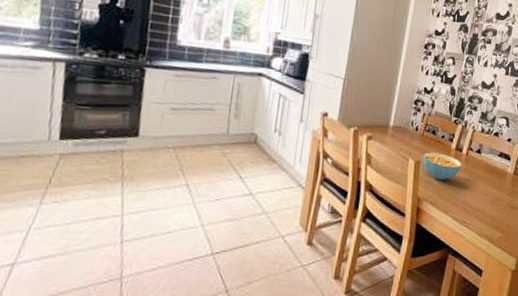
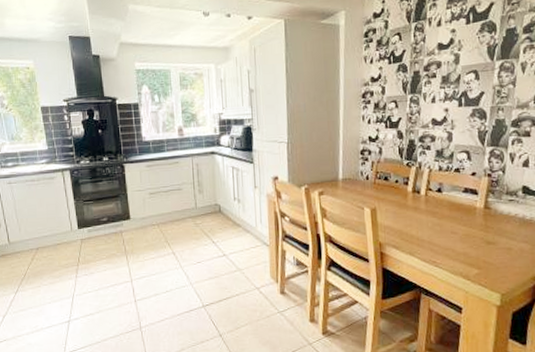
cereal bowl: present [422,152,462,180] -> none [378,198,422,224]

